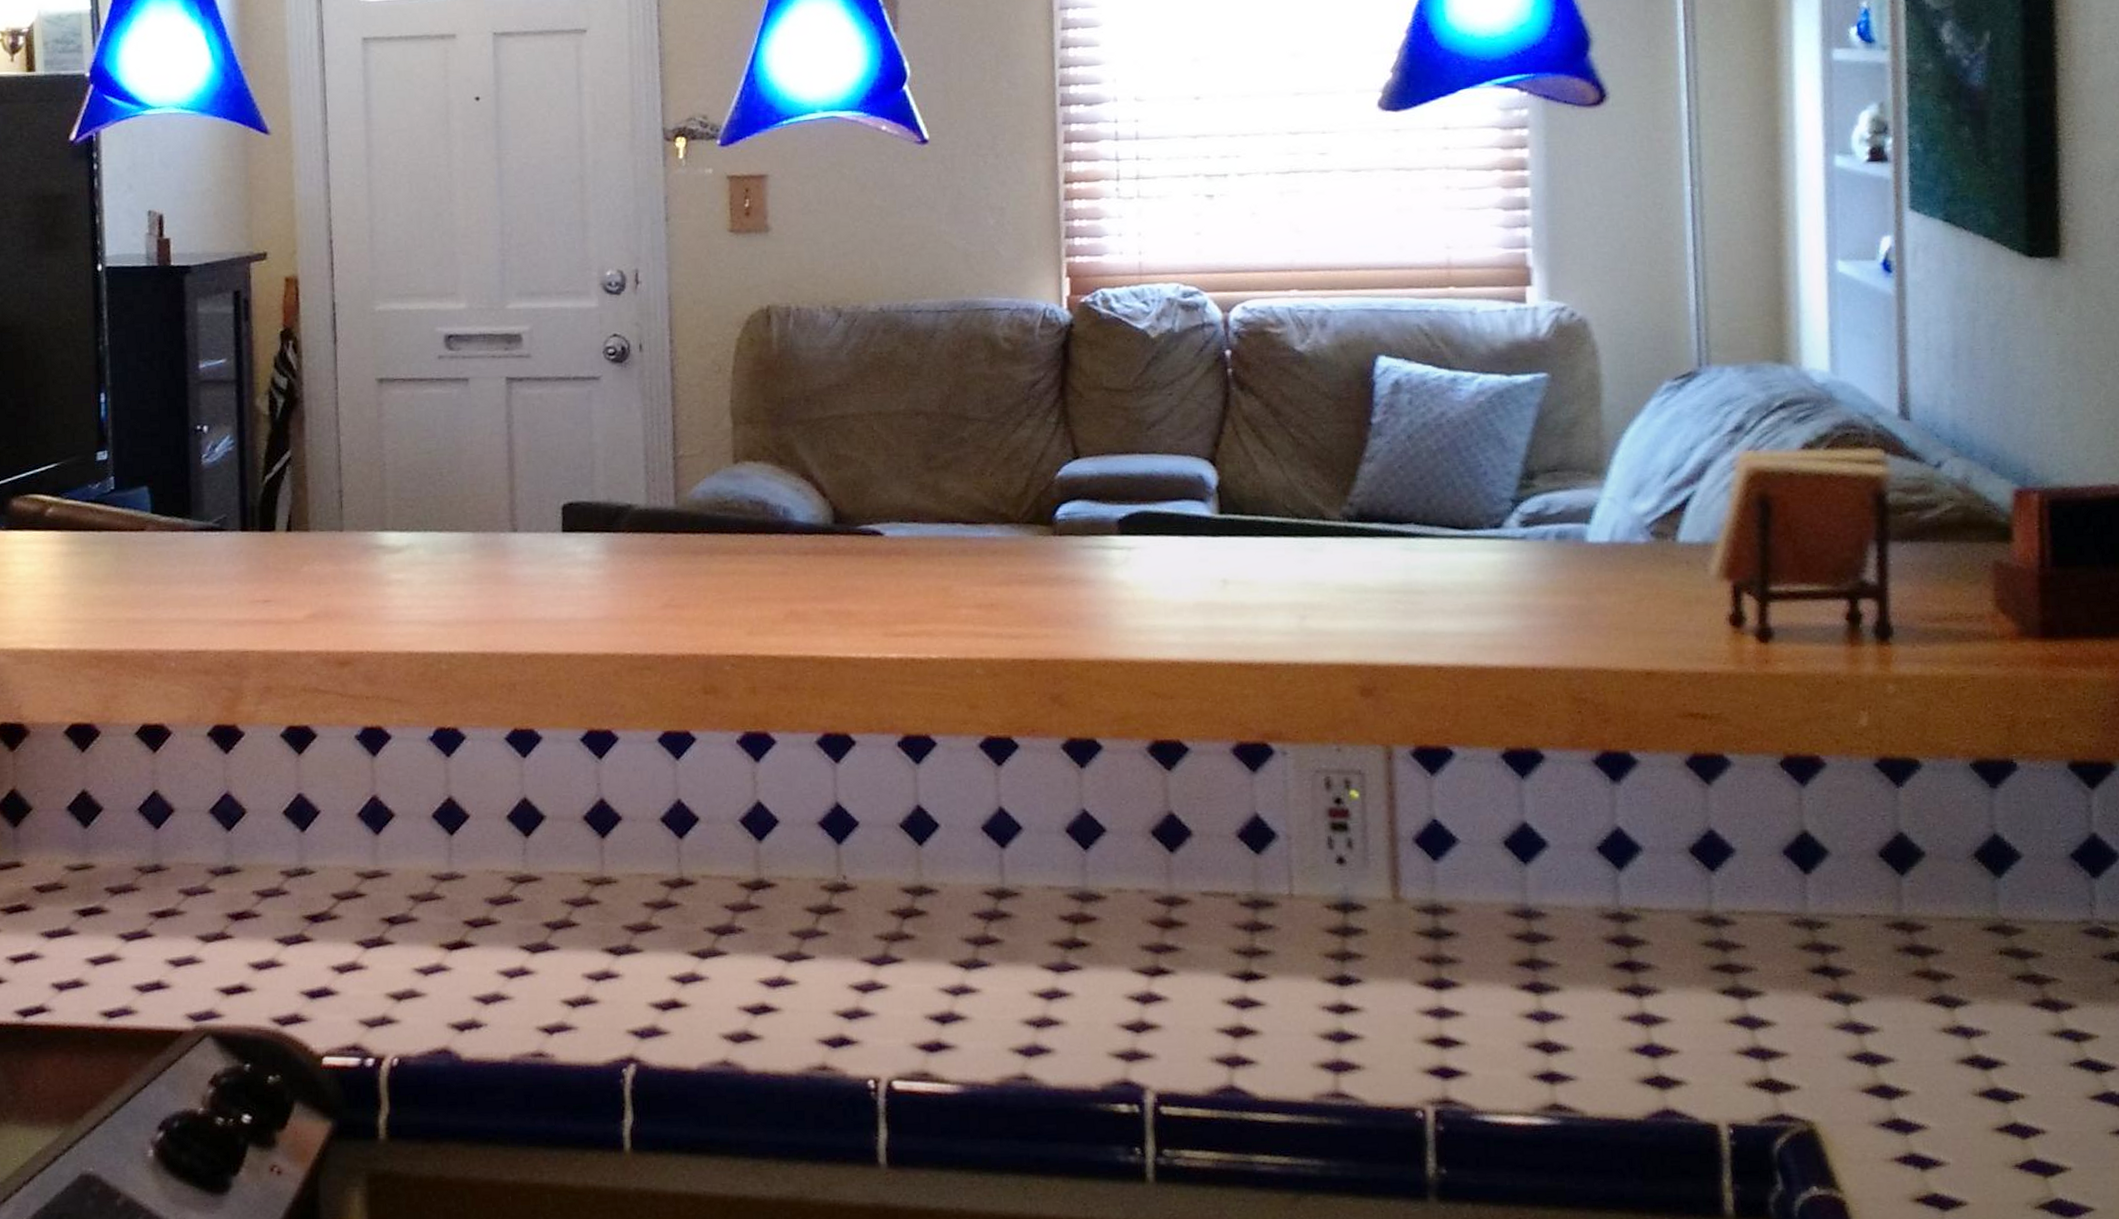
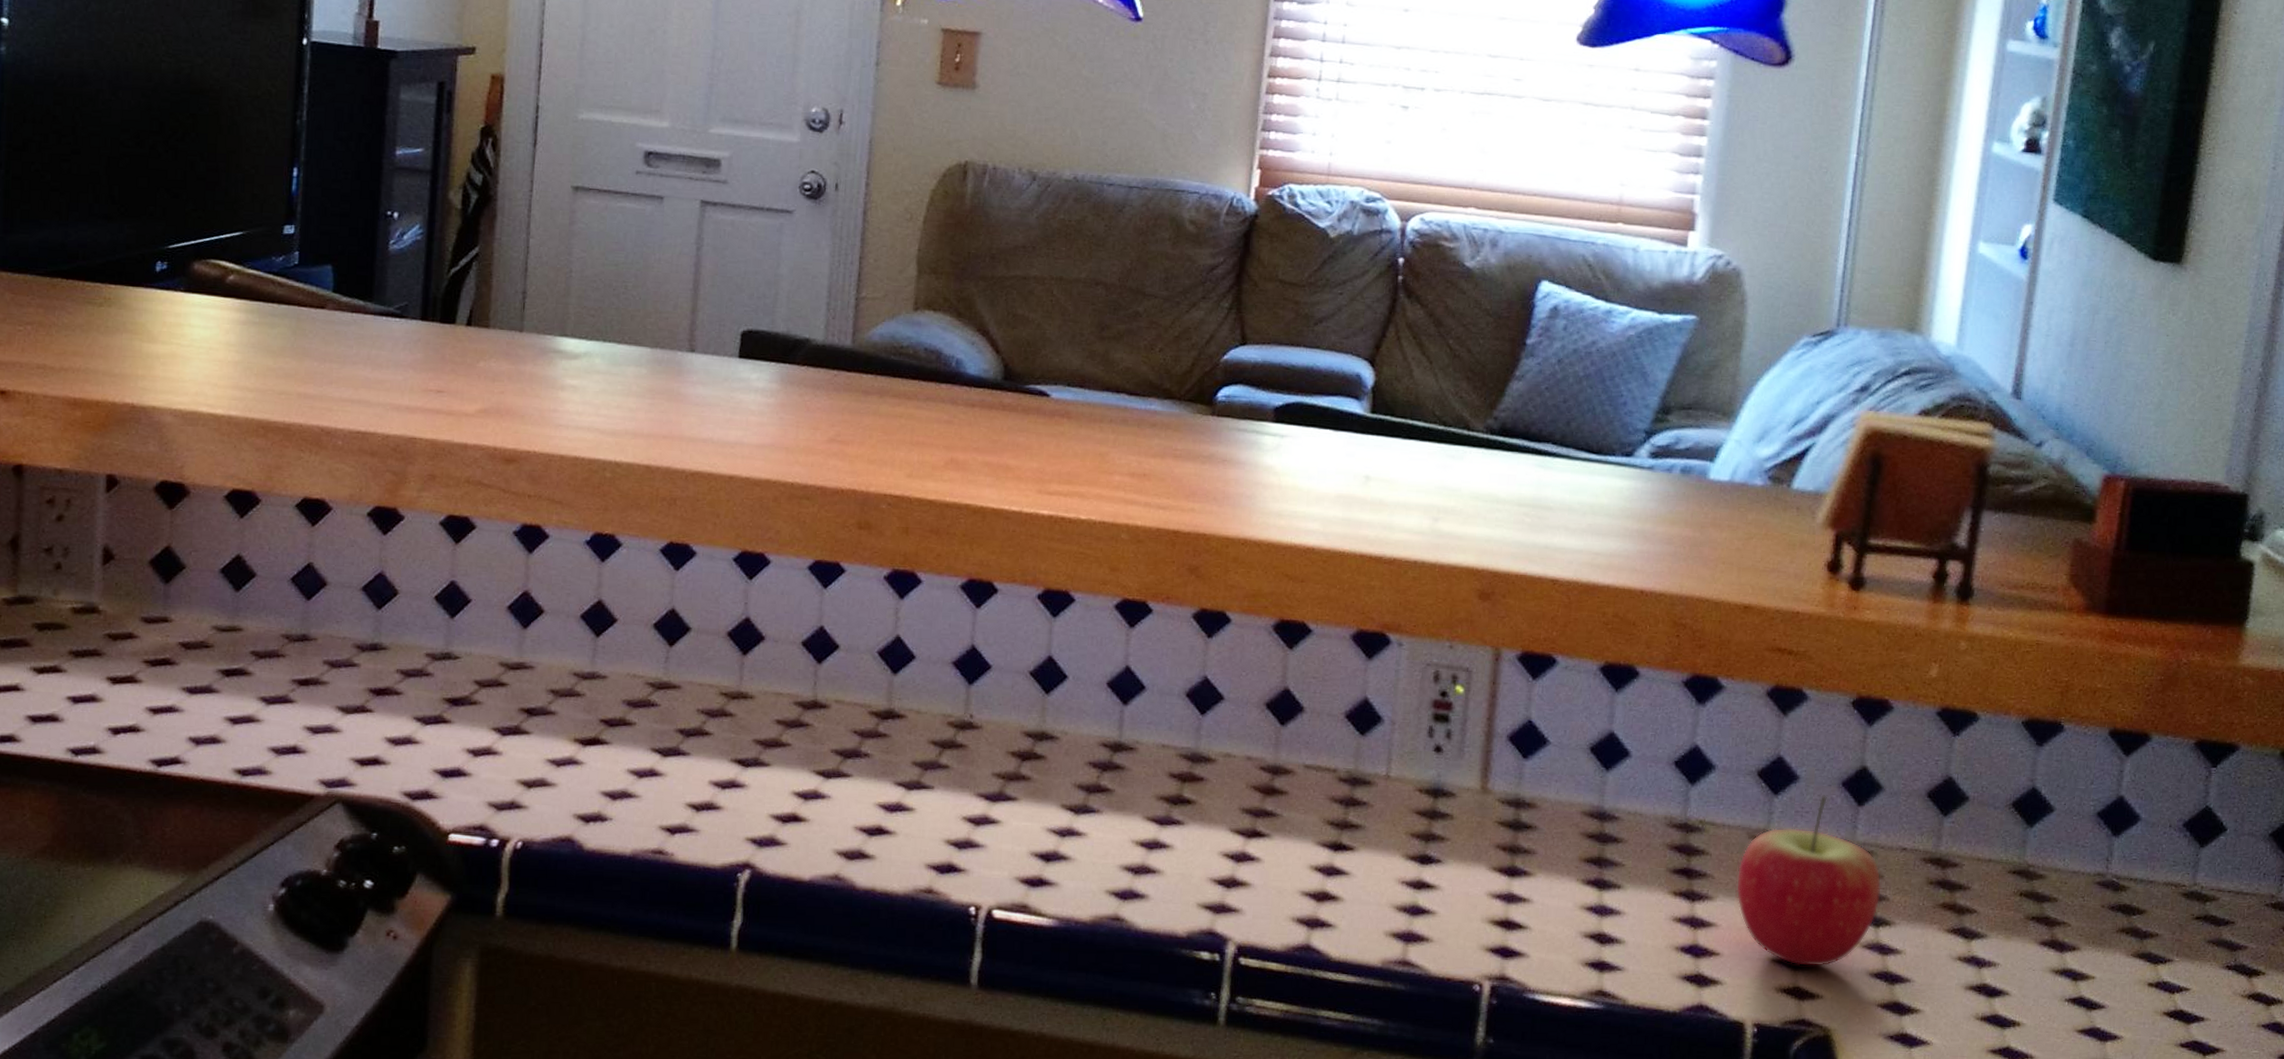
apple: none [1683,866,1846,1056] -> present [1736,795,1882,967]

